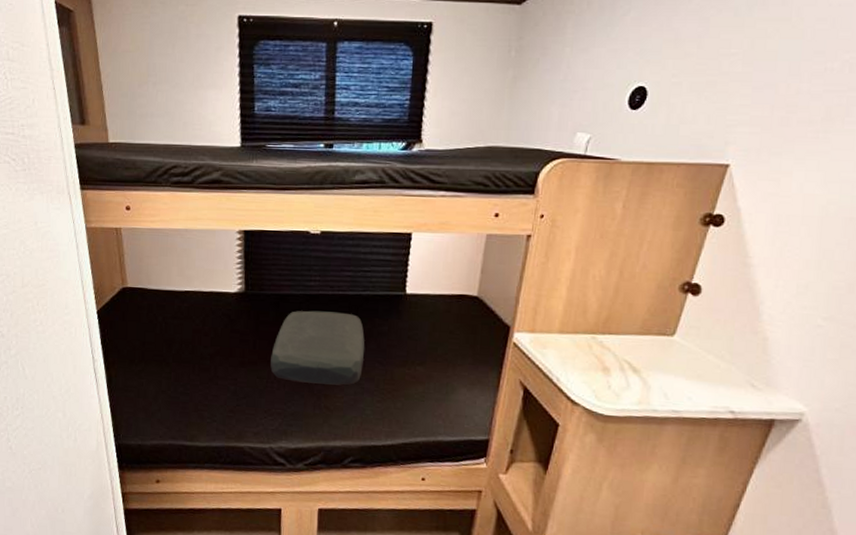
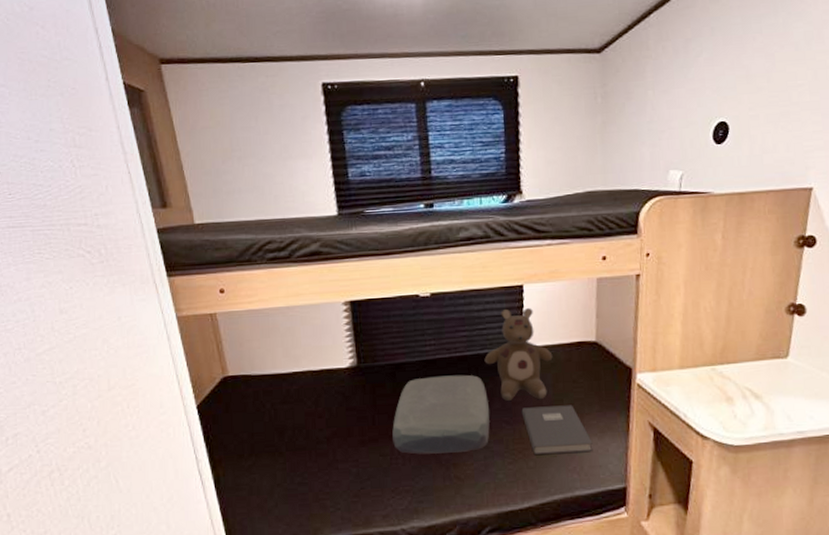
stuffed bear: none [365,255,433,345] -> present [484,308,553,401]
book: none [395,351,461,401] -> present [521,405,593,454]

